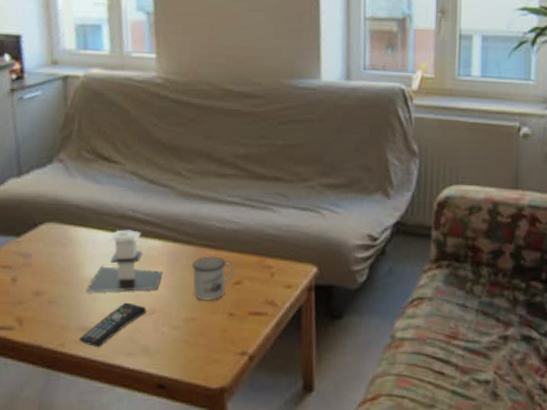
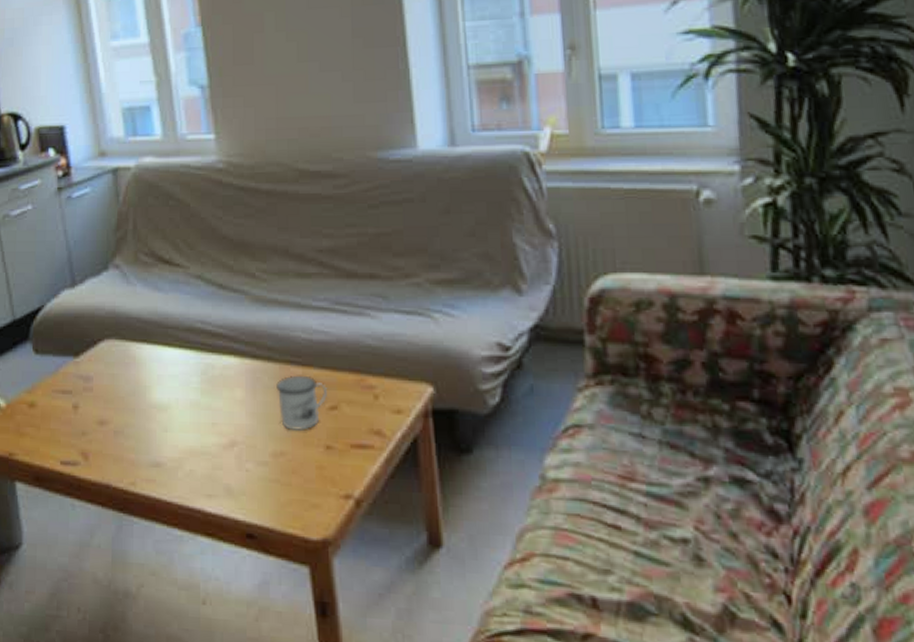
remote control: present [78,302,147,347] -> none [151,432,227,486]
architectural model: present [86,229,163,292] -> none [155,345,242,421]

